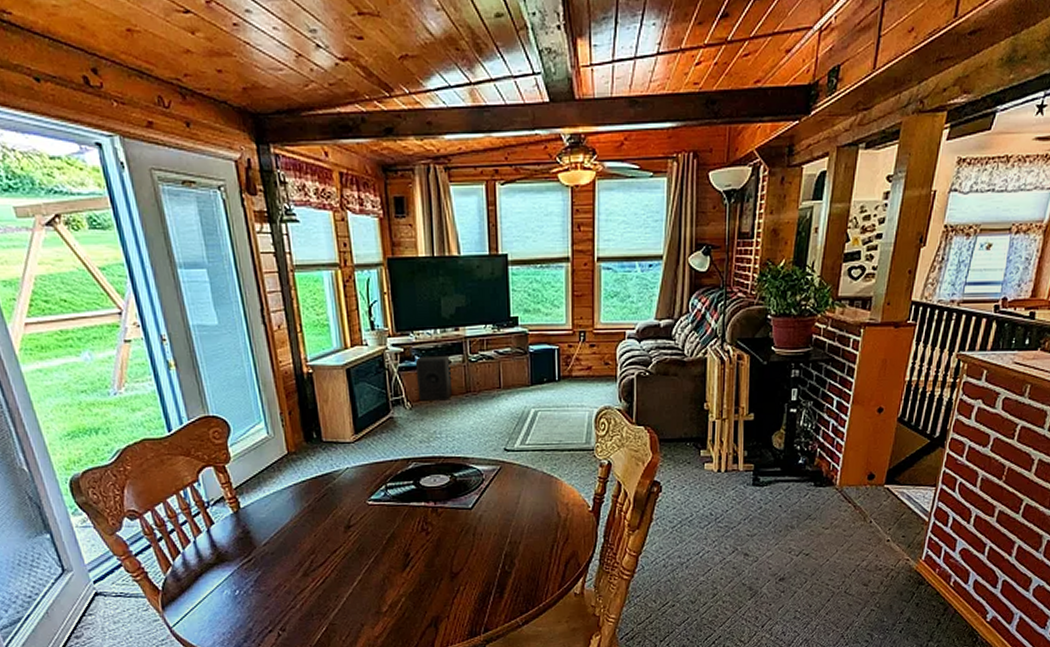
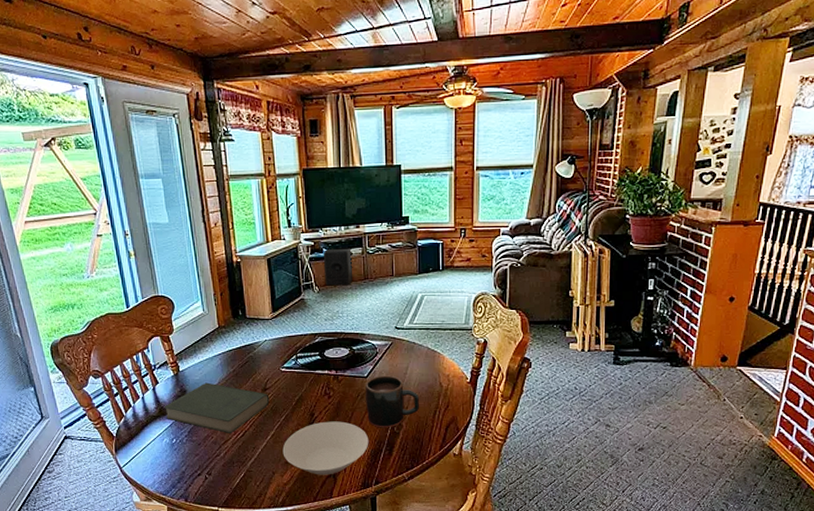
book: none [222,521,355,581] -> present [164,382,270,433]
bowl: none [372,561,476,625] -> present [282,421,369,475]
mug: none [470,505,535,568] -> present [366,375,420,428]

